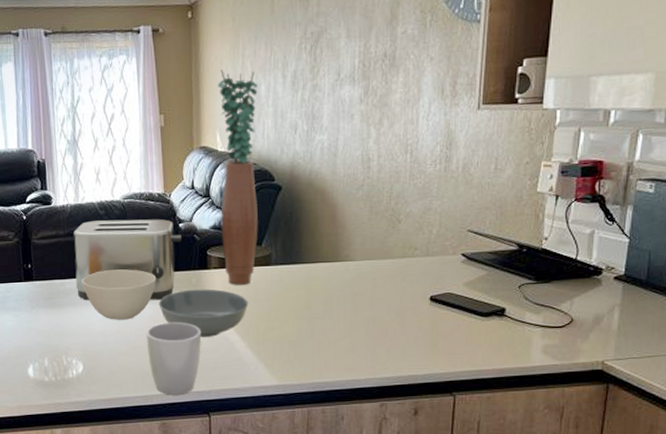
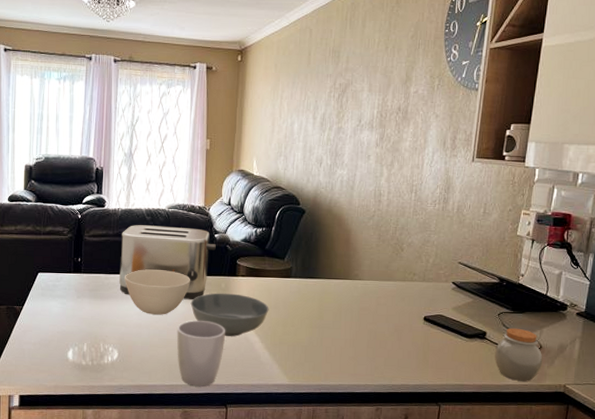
vase: present [217,70,258,285] -> none [250,107,292,293]
jar: none [516,300,575,361] -> present [494,328,543,381]

